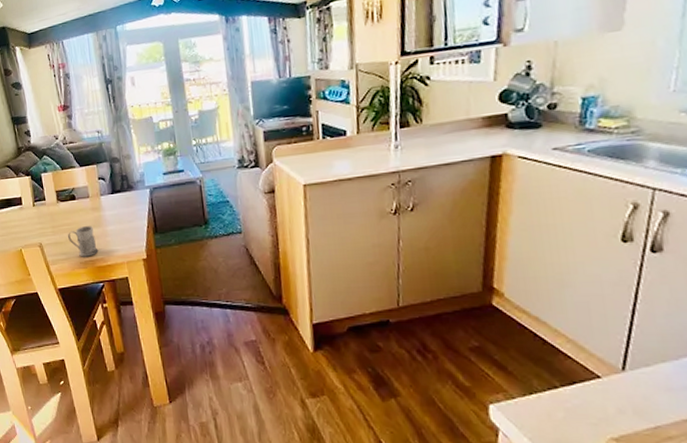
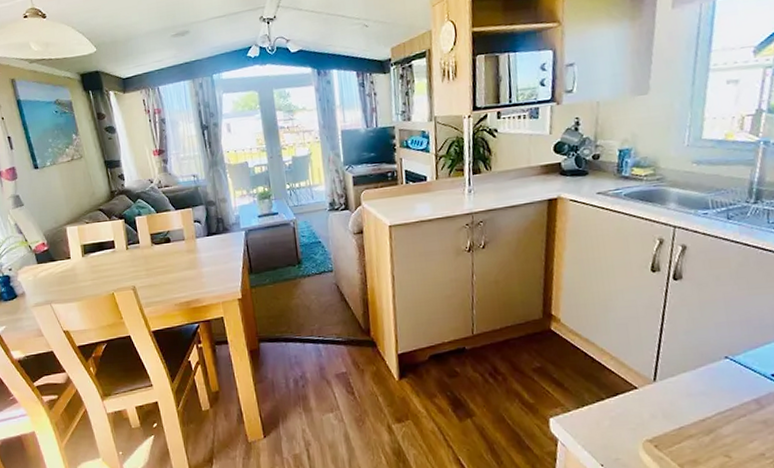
mug: present [68,226,99,257] -> none [162,268,194,299]

